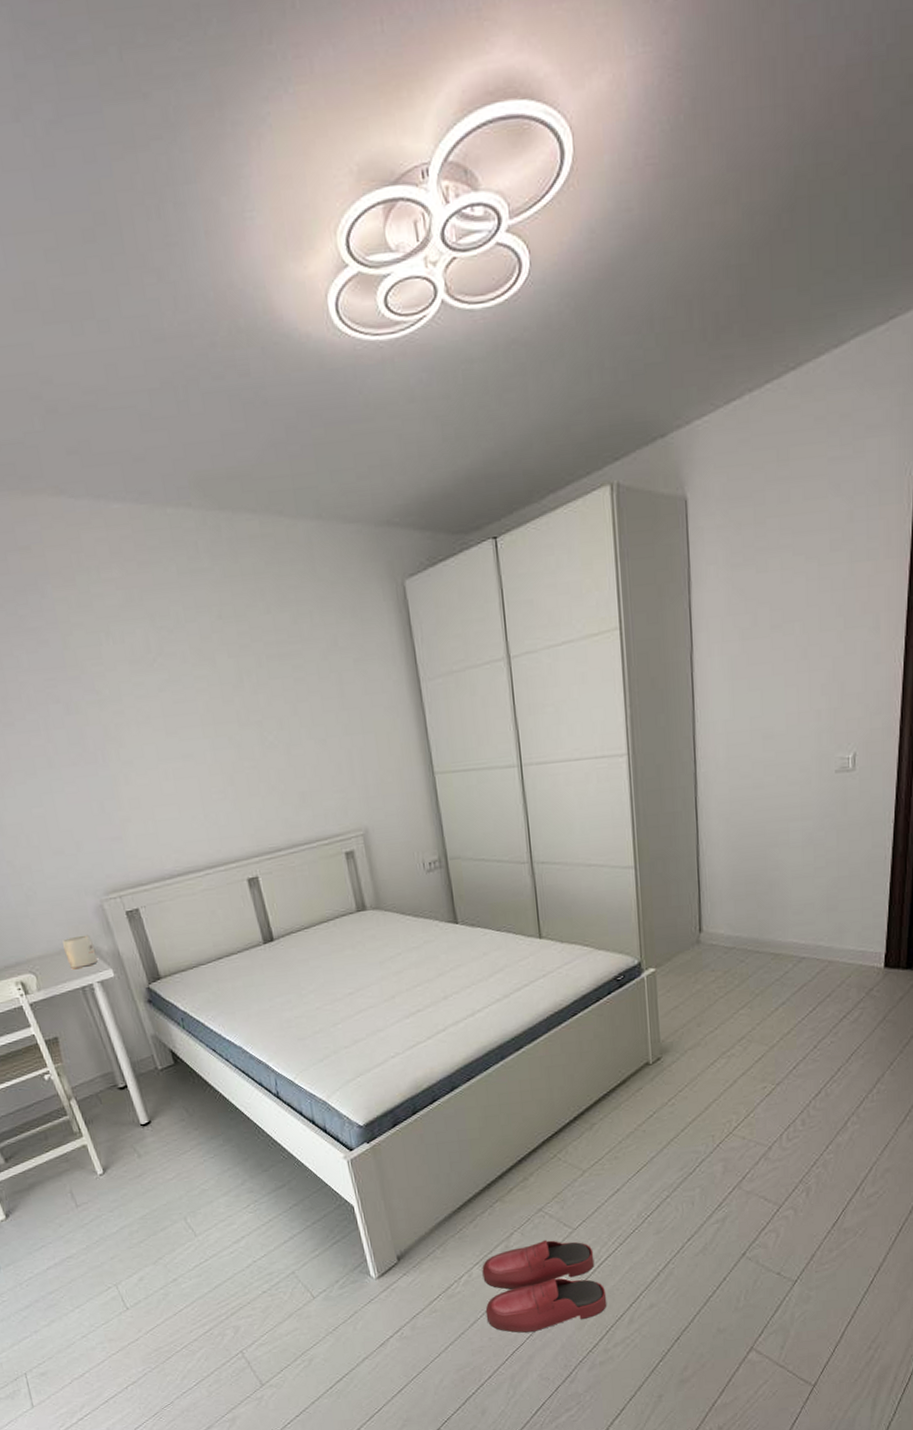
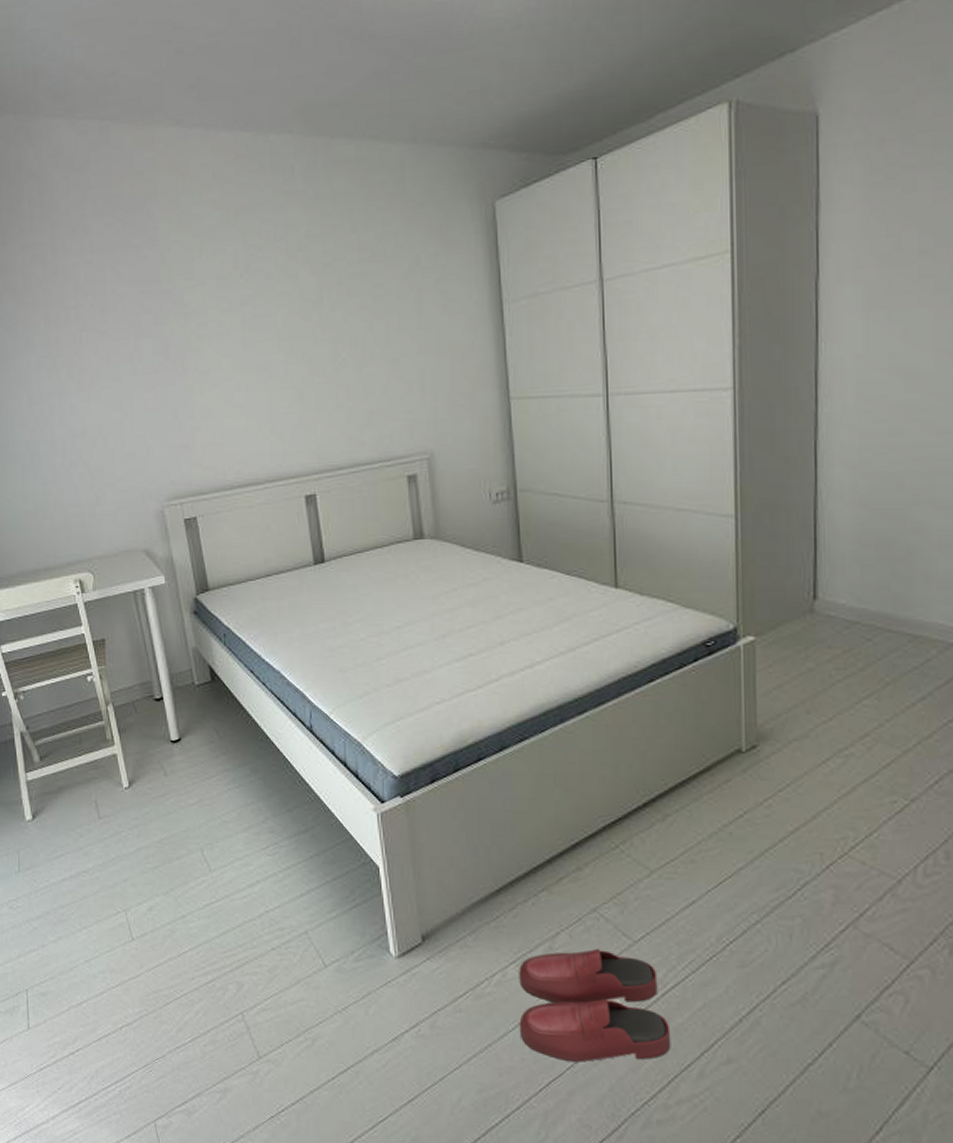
mug: present [62,934,98,968] -> none [122,539,152,571]

